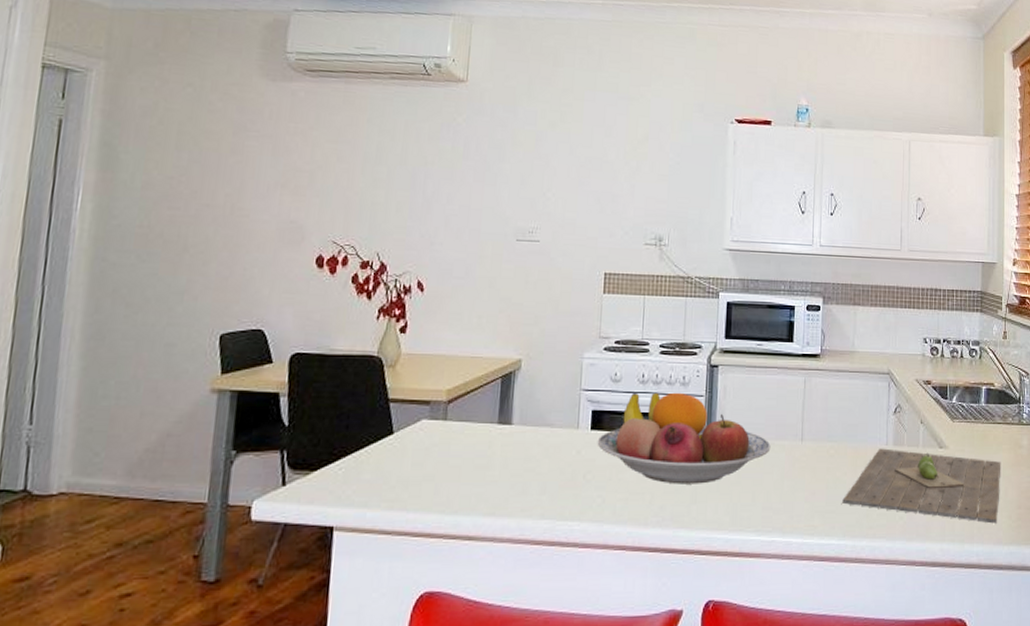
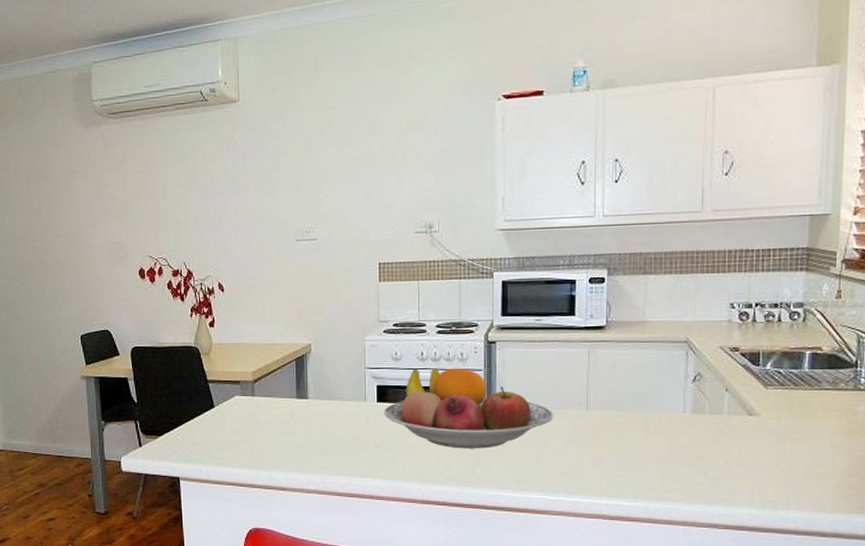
cutting board: present [842,448,1001,524] -> none [633,416,829,491]

